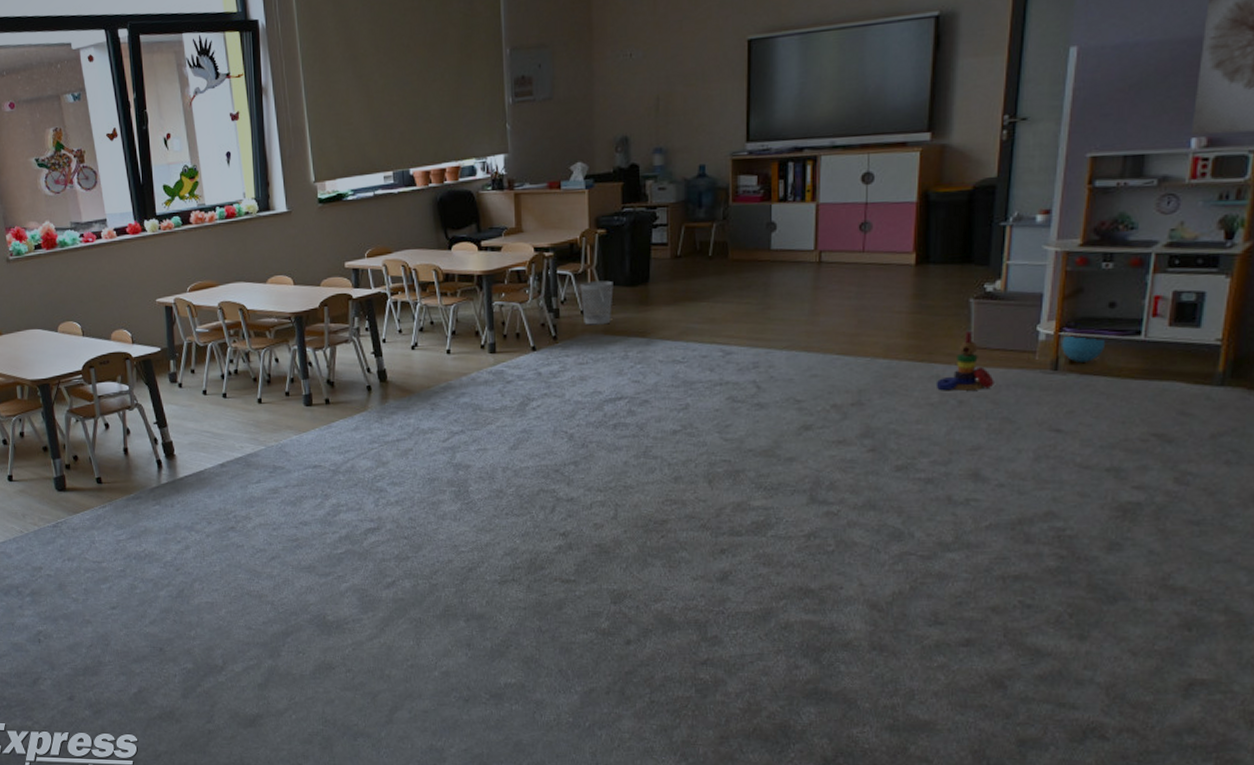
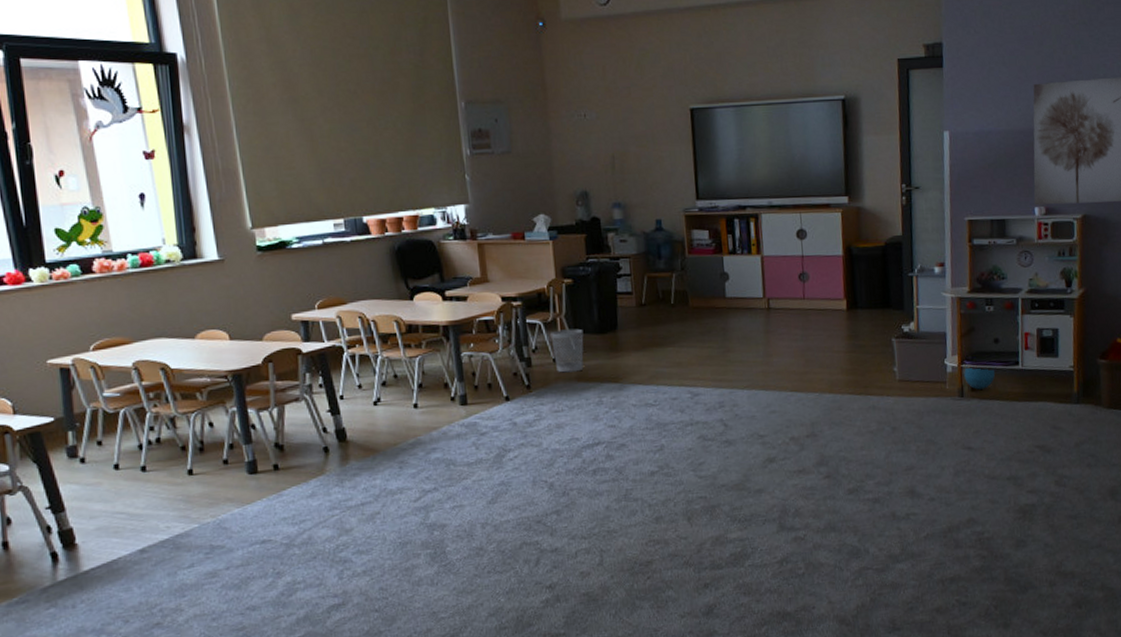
stacking toy: present [936,330,994,391] -> none [873,366,918,420]

